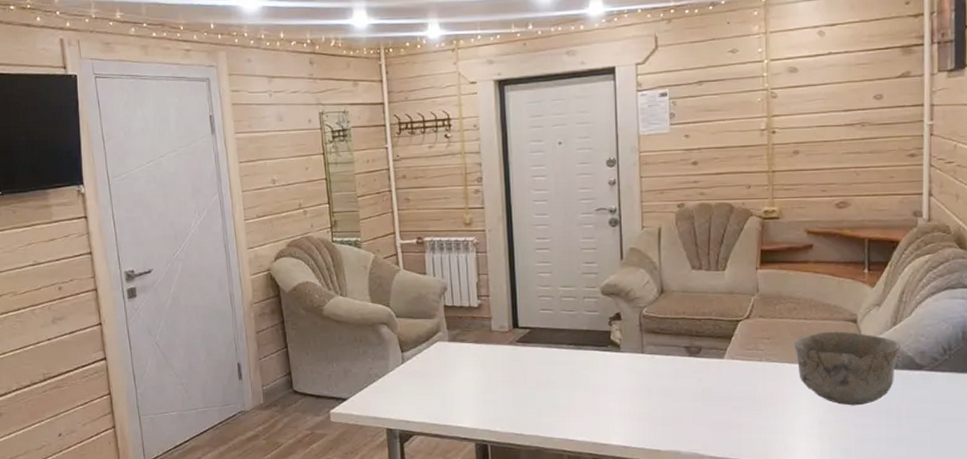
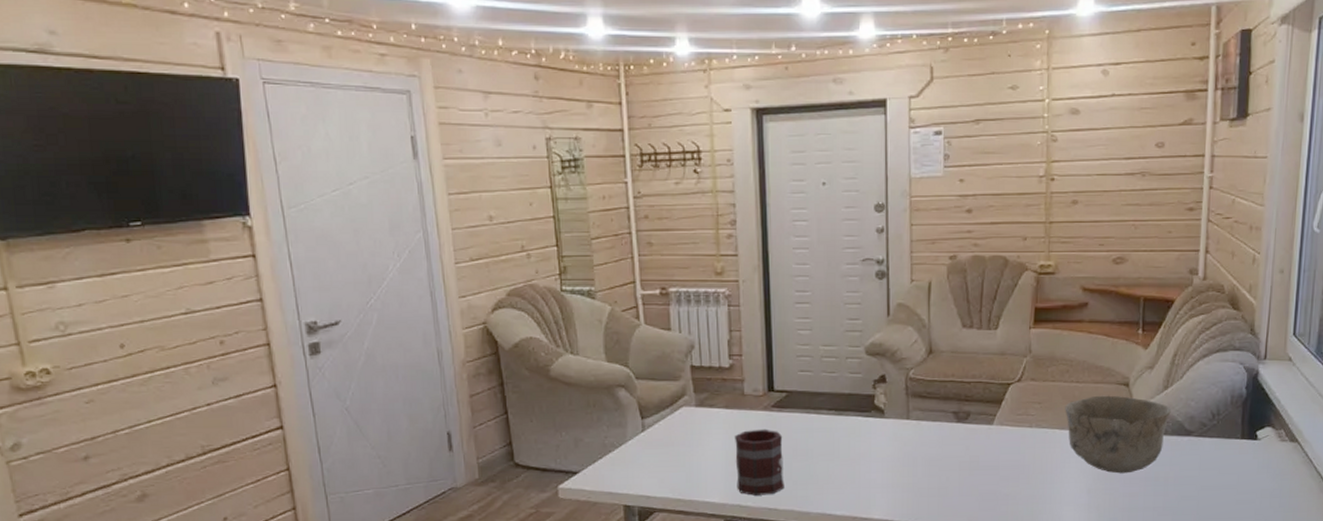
mug: none [484,361,529,422] -> present [735,429,784,496]

